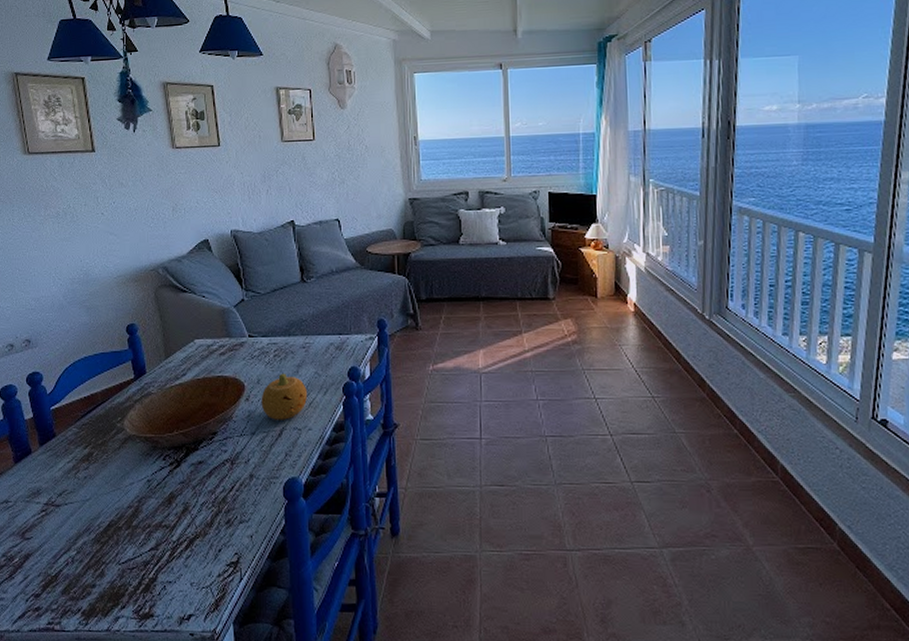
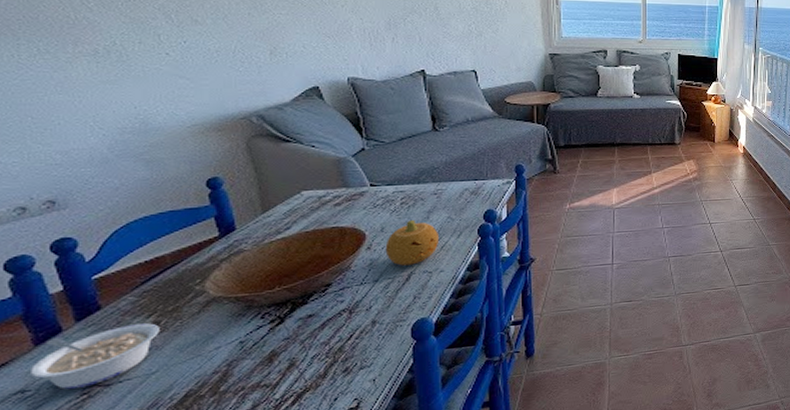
legume: none [11,453,92,506] -> present [29,323,160,391]

